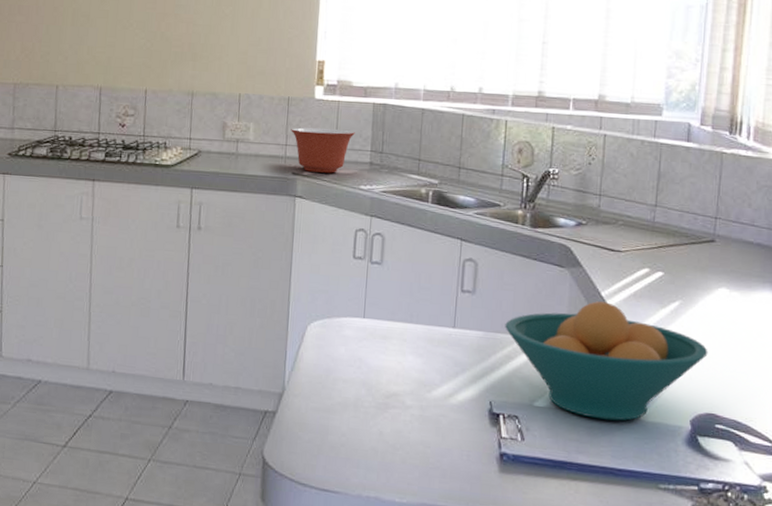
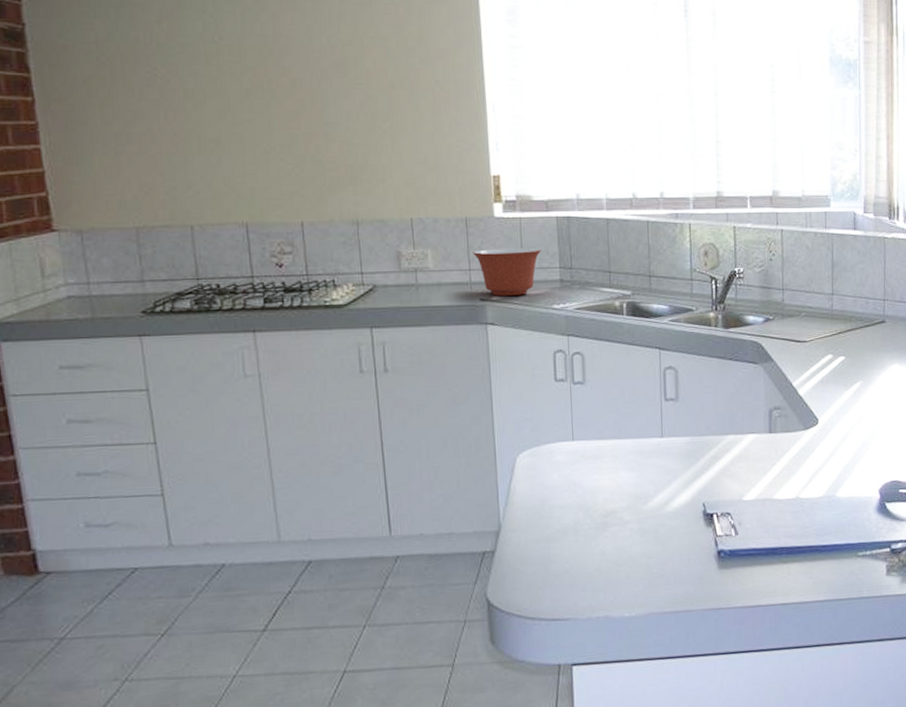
fruit bowl: present [505,301,708,421] -> none [709,391,888,503]

